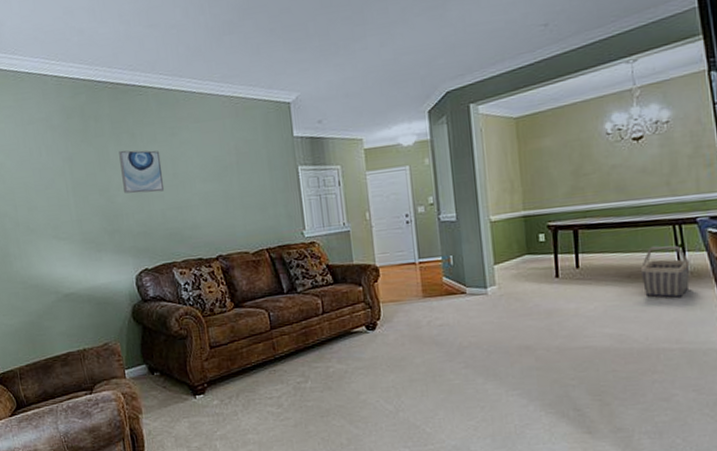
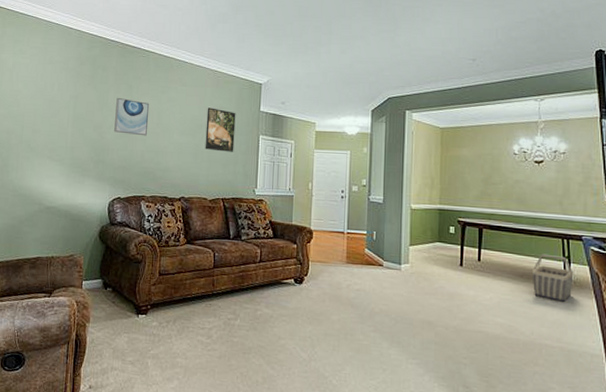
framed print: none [229,142,271,195] -> present [205,107,236,152]

